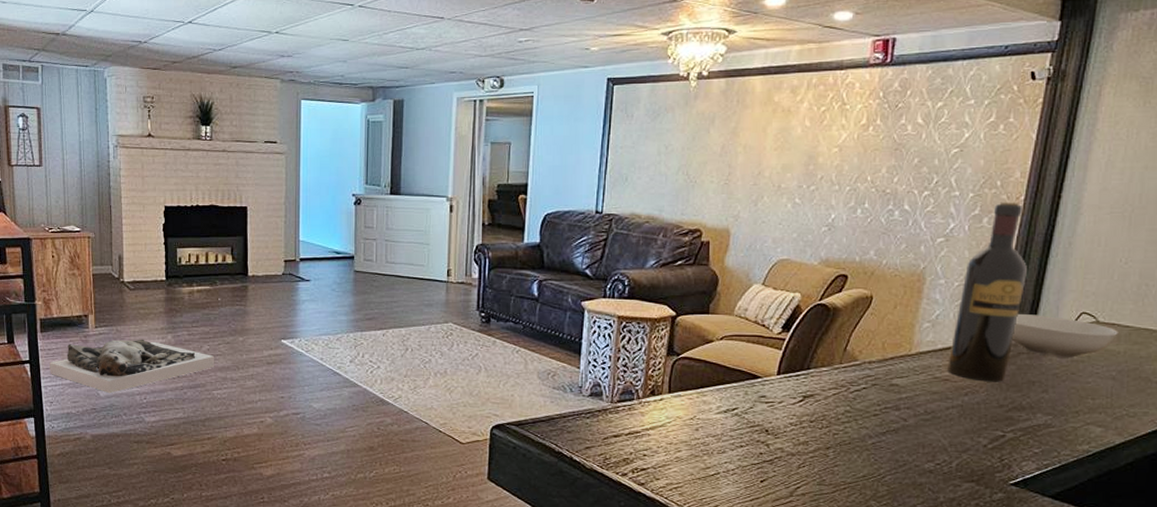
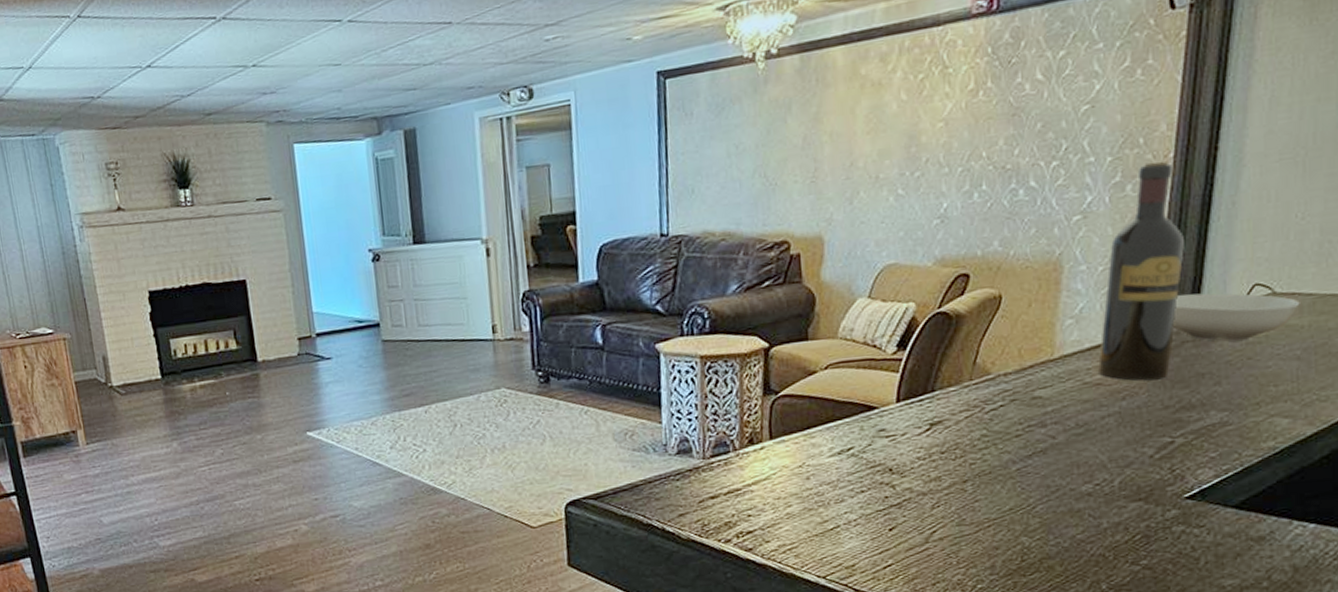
dog bed: present [50,339,215,394] -> none [39,450,233,519]

